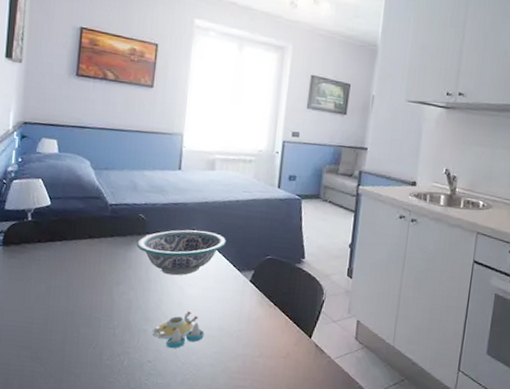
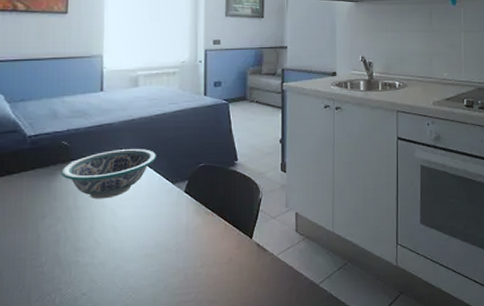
salt and pepper shaker set: present [153,310,204,349] -> none [86,232,141,276]

